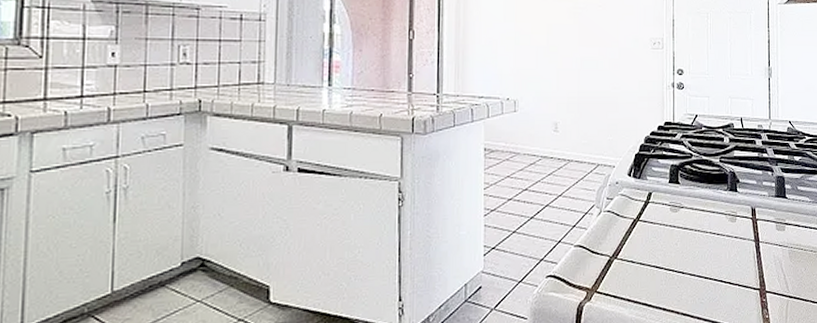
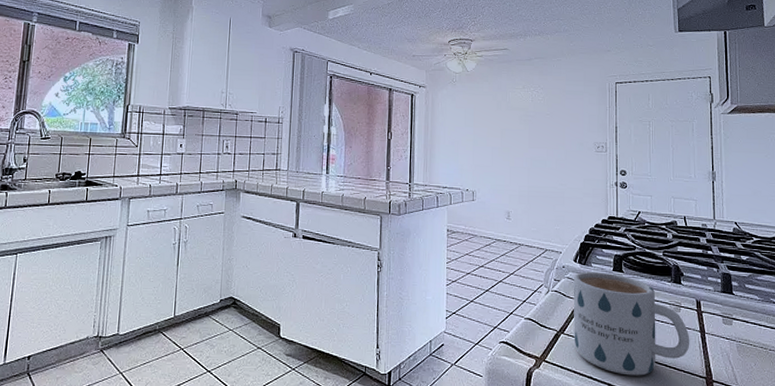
mug: none [627,185,745,297] -> present [573,271,690,376]

